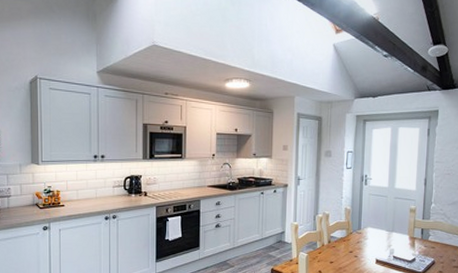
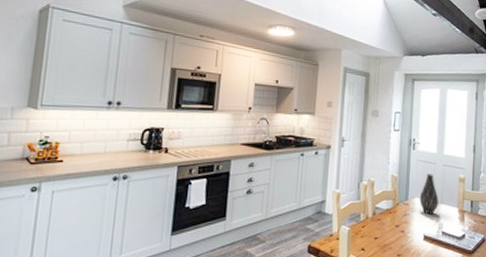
vase: none [371,206,390,242] -> present [419,174,439,215]

